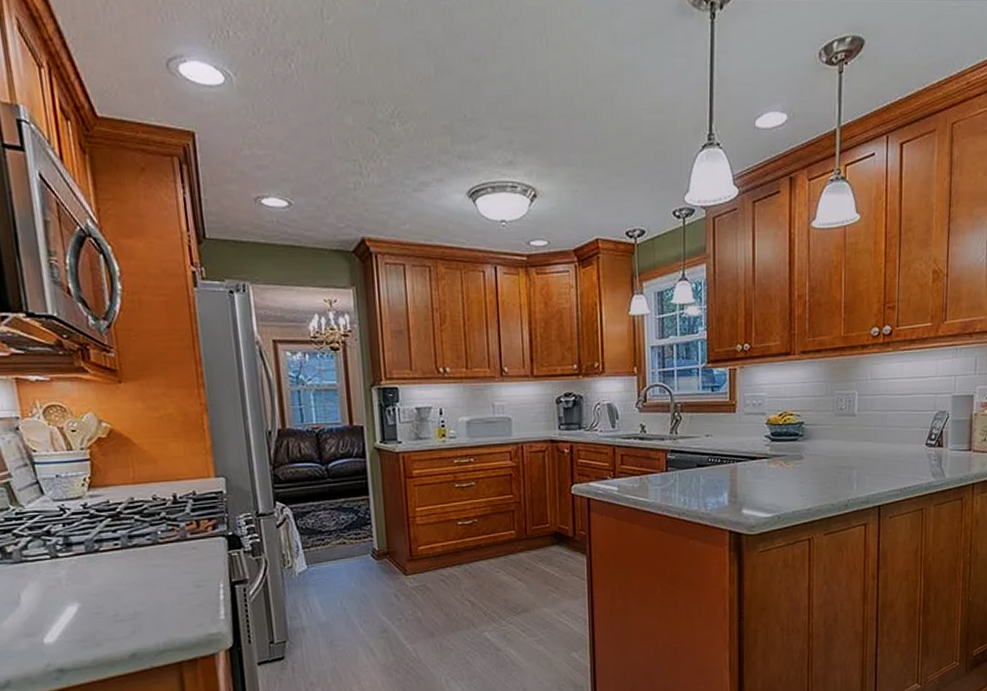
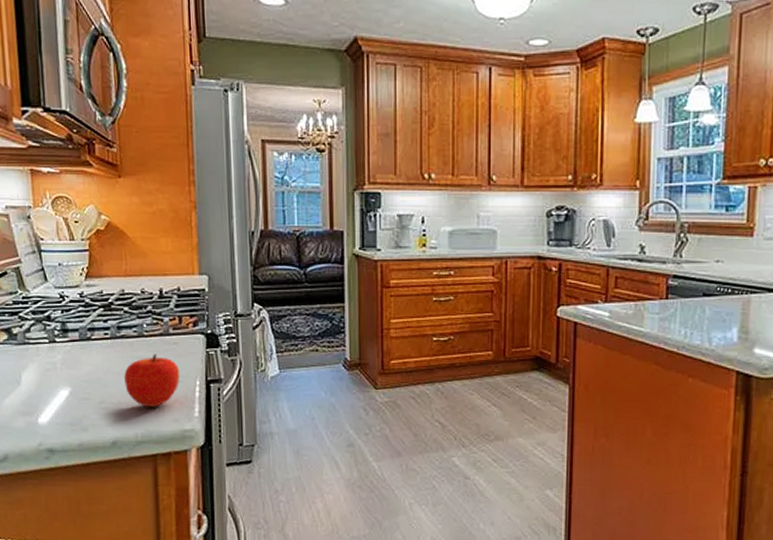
fruit: none [139,560,202,616] -> present [124,354,180,408]

